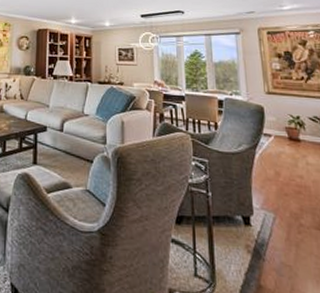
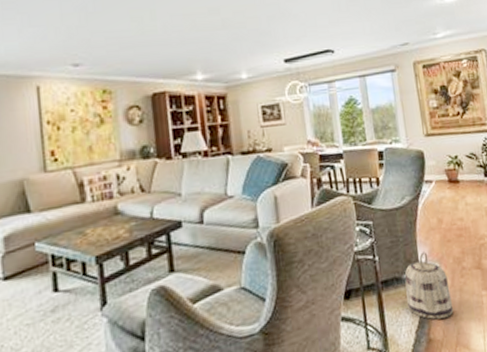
basket: none [237,199,289,269] -> present [404,251,454,320]

